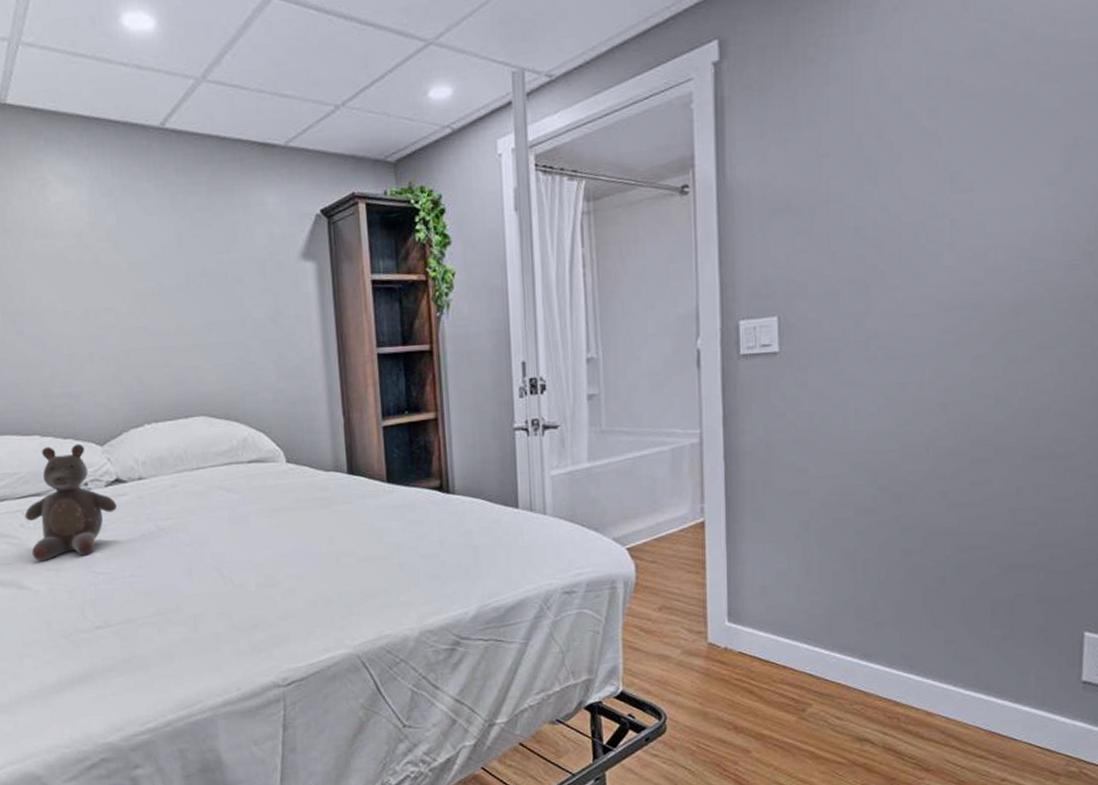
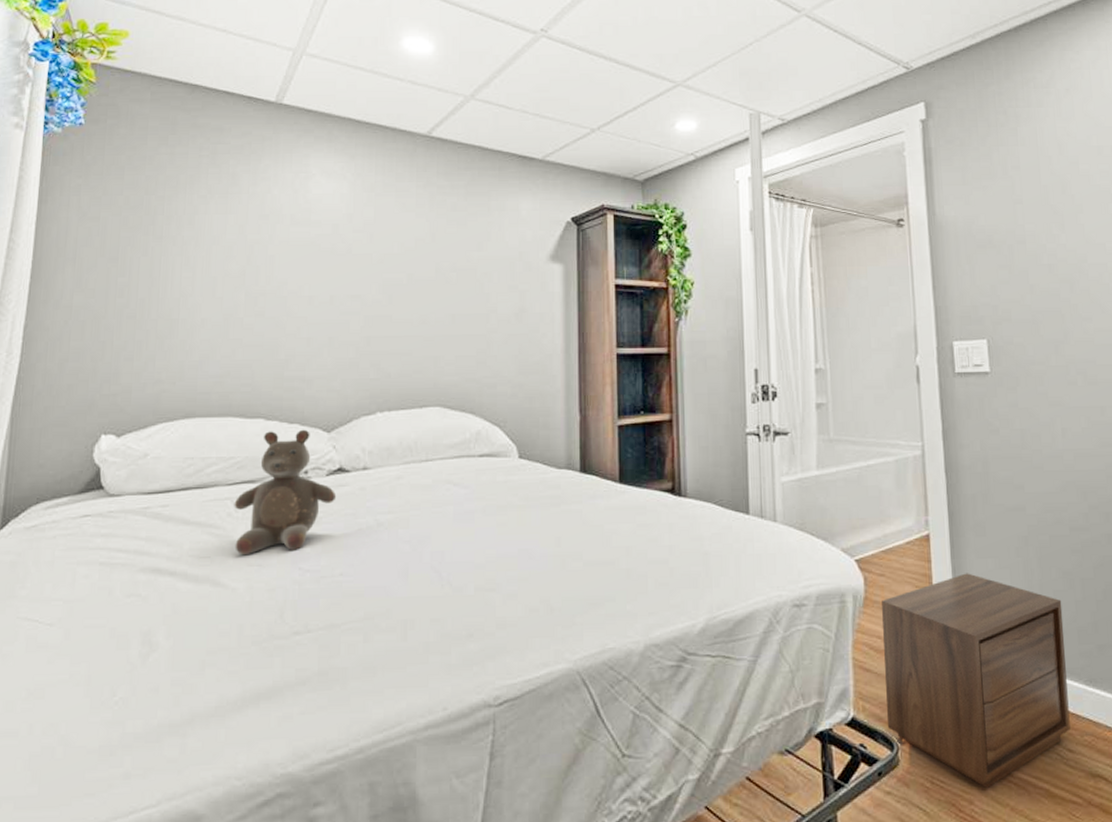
nightstand: none [653,557,841,750] -> present [882,573,1071,788]

